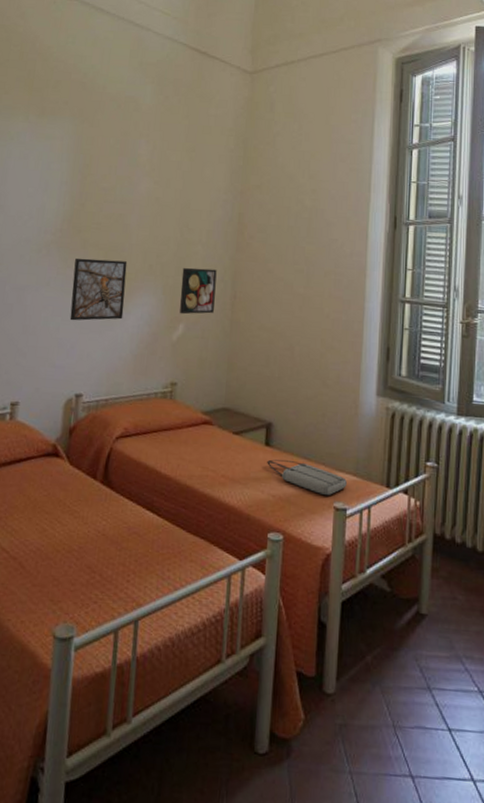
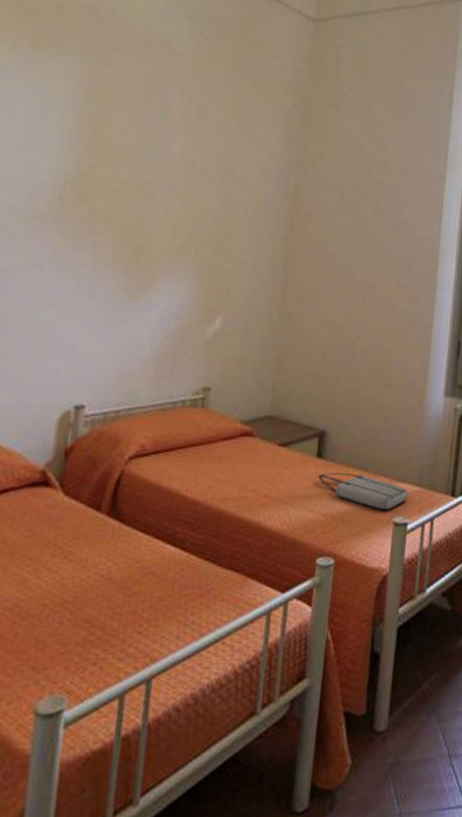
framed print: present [69,258,128,321] -> none [69,232,151,313]
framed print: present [180,267,217,315] -> none [217,248,266,305]

